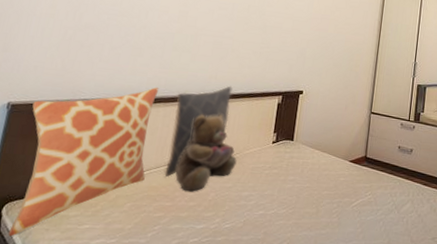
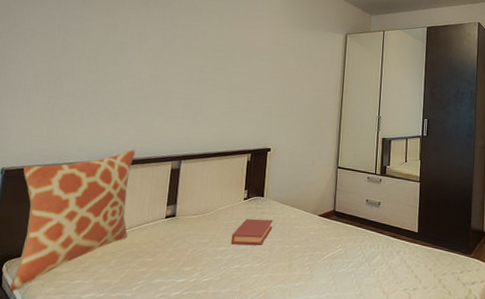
pillow: present [164,86,233,177] -> none [145,146,204,234]
teddy bear: present [175,114,237,192] -> none [155,173,211,248]
book: none [256,163,302,191] -> present [230,218,273,245]

